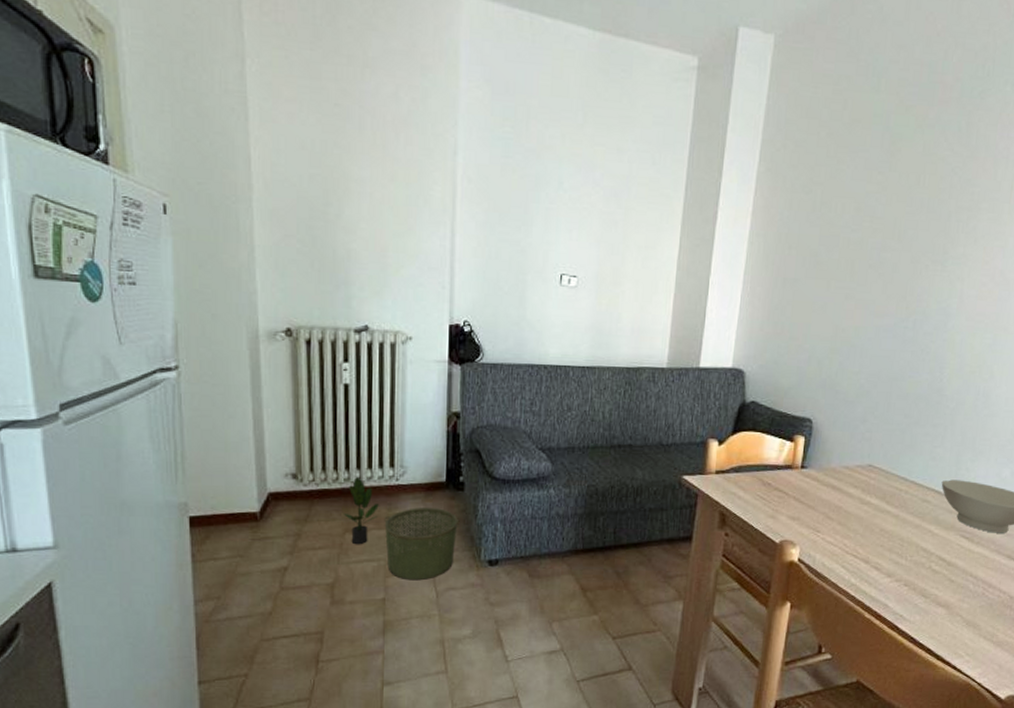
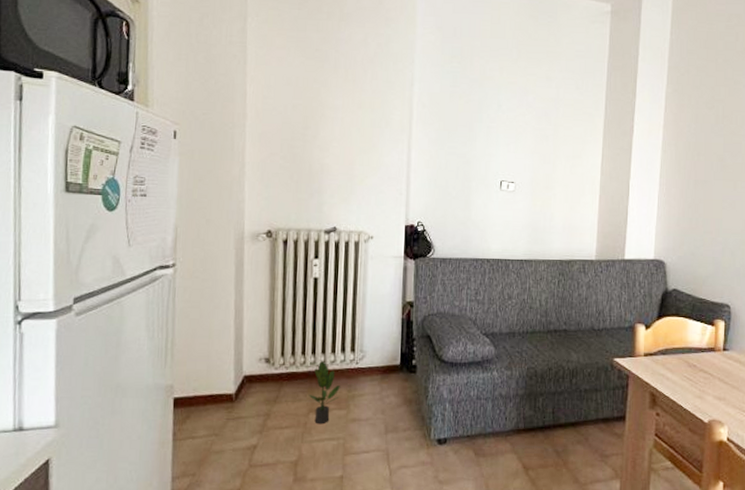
basket: present [384,508,460,581] -> none [344,389,412,459]

